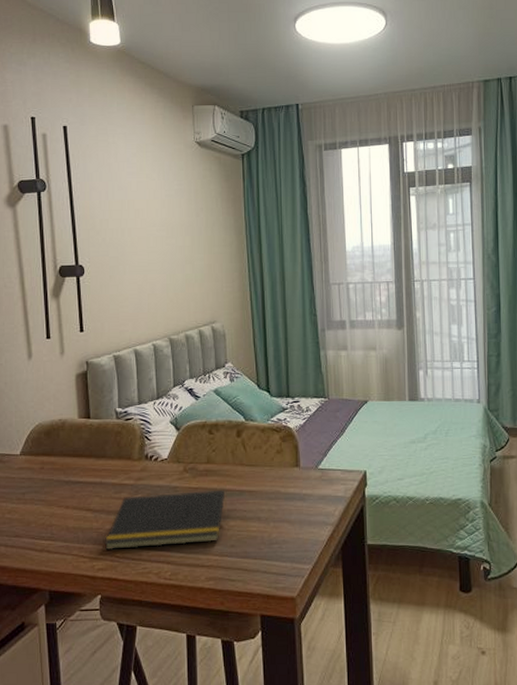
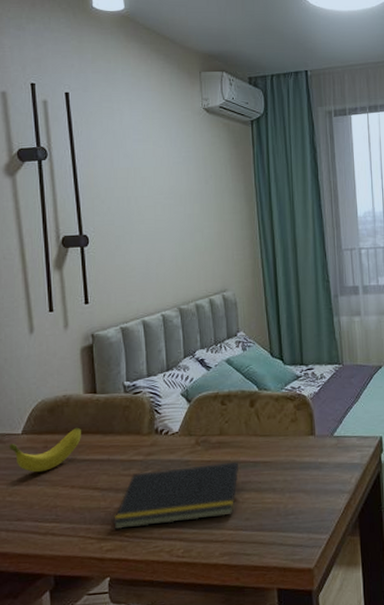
banana: none [8,450,76,492] -> present [8,427,82,473]

